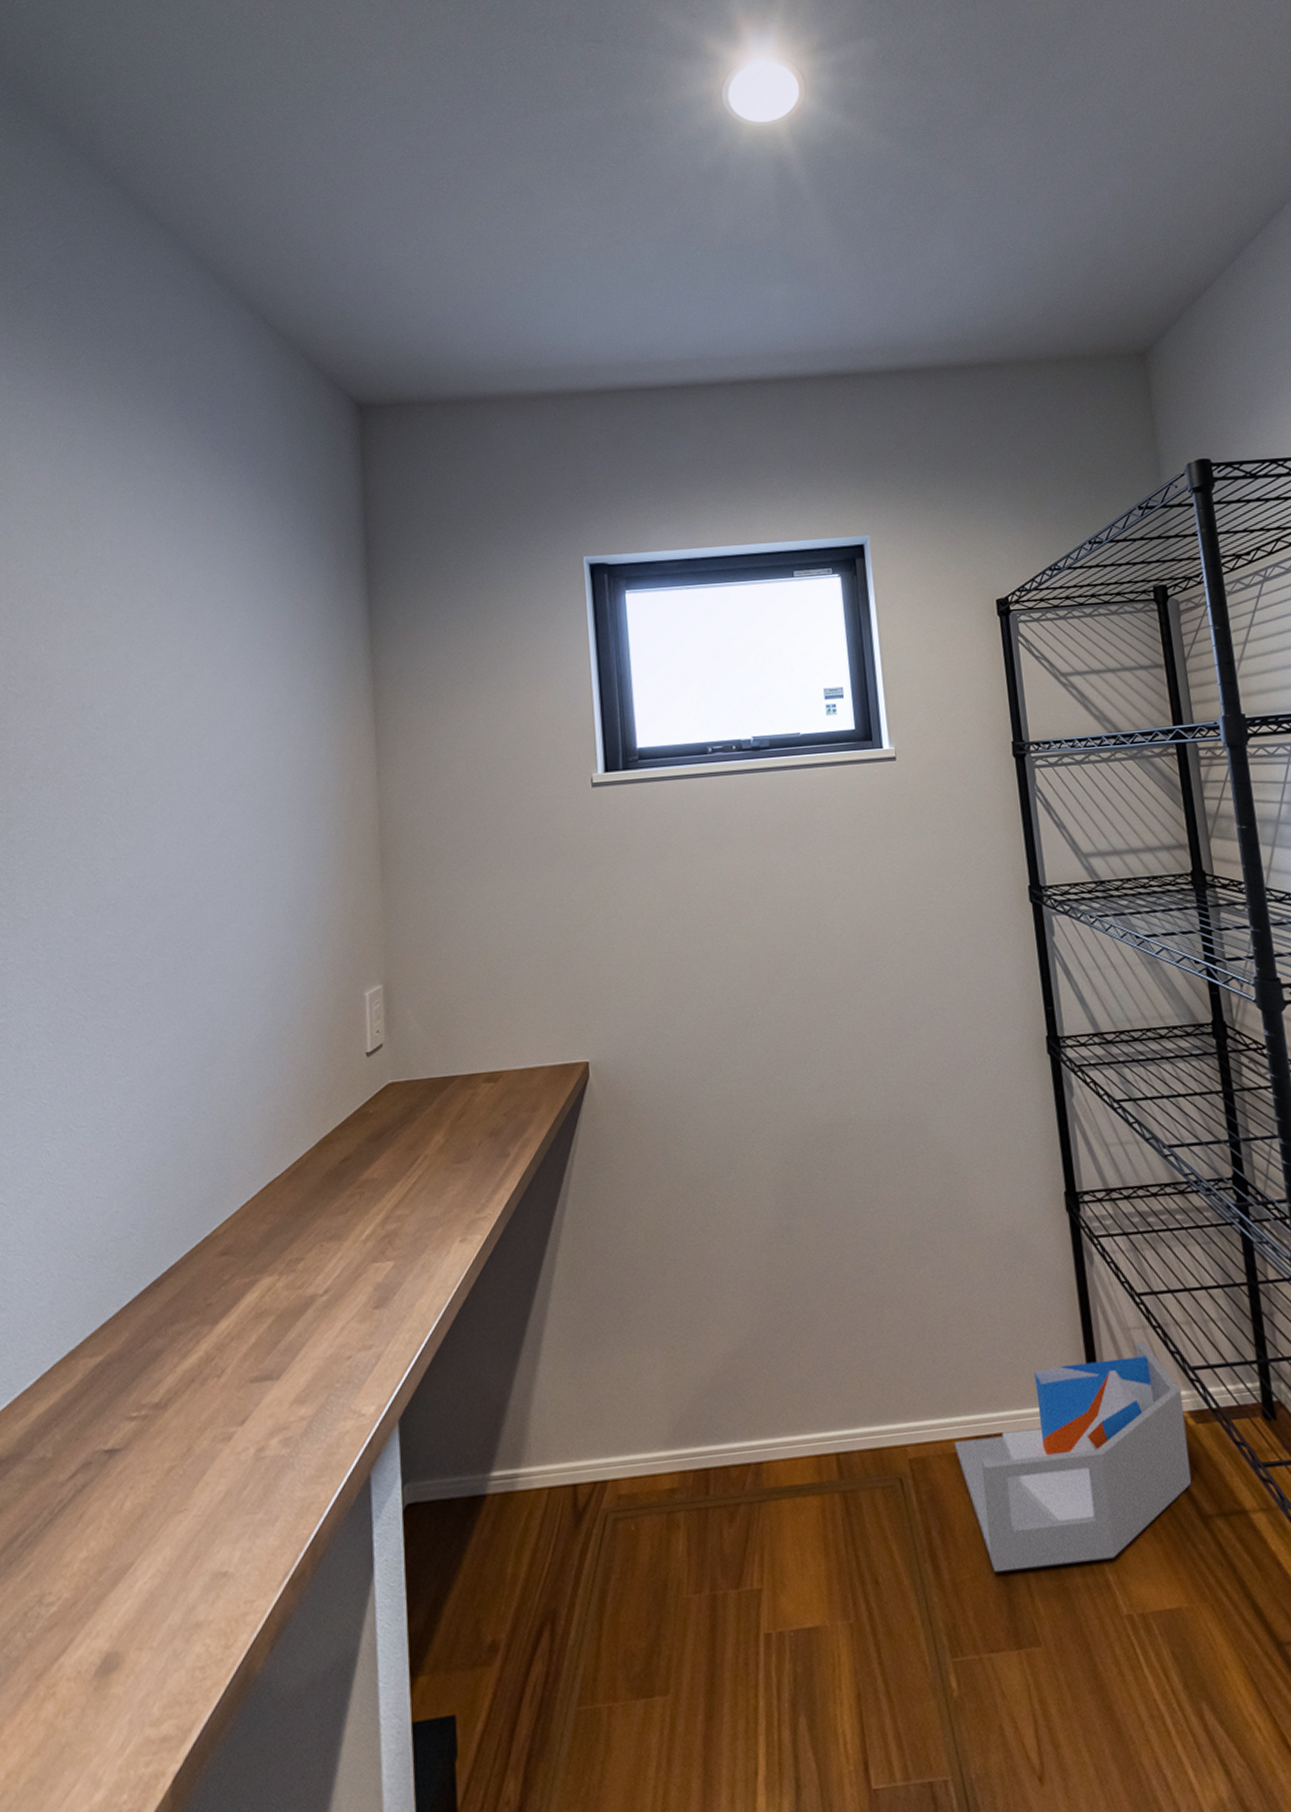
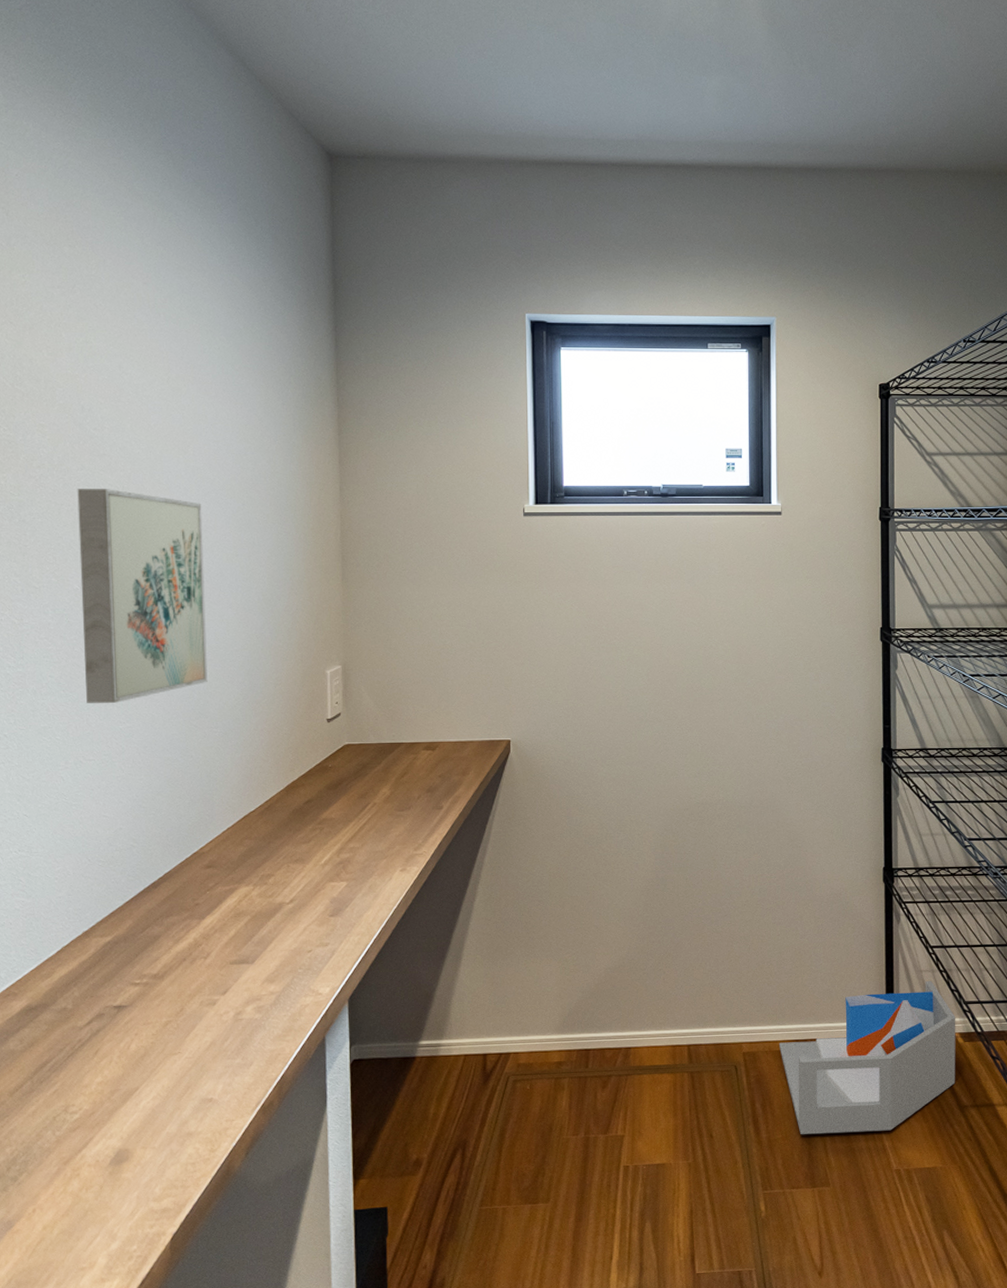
wall art: none [75,795,223,1056] -> present [77,489,208,703]

